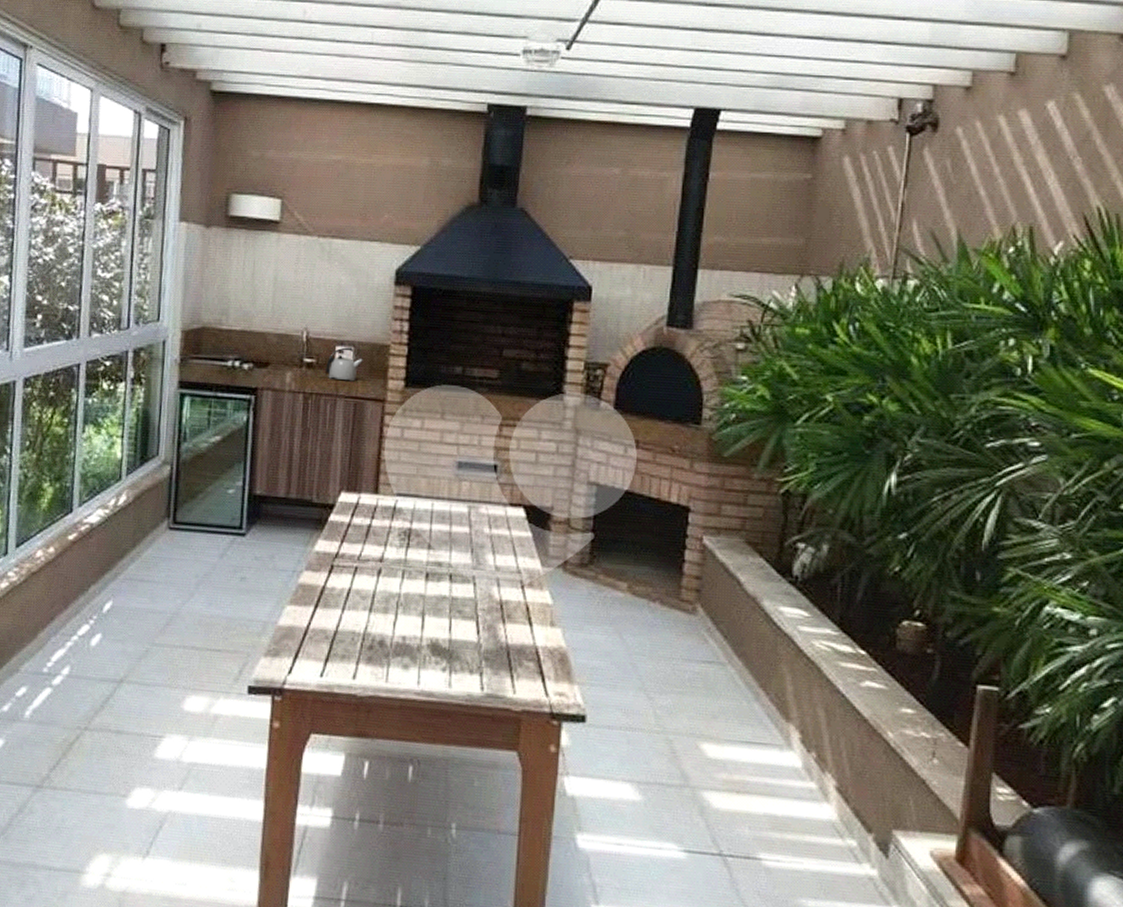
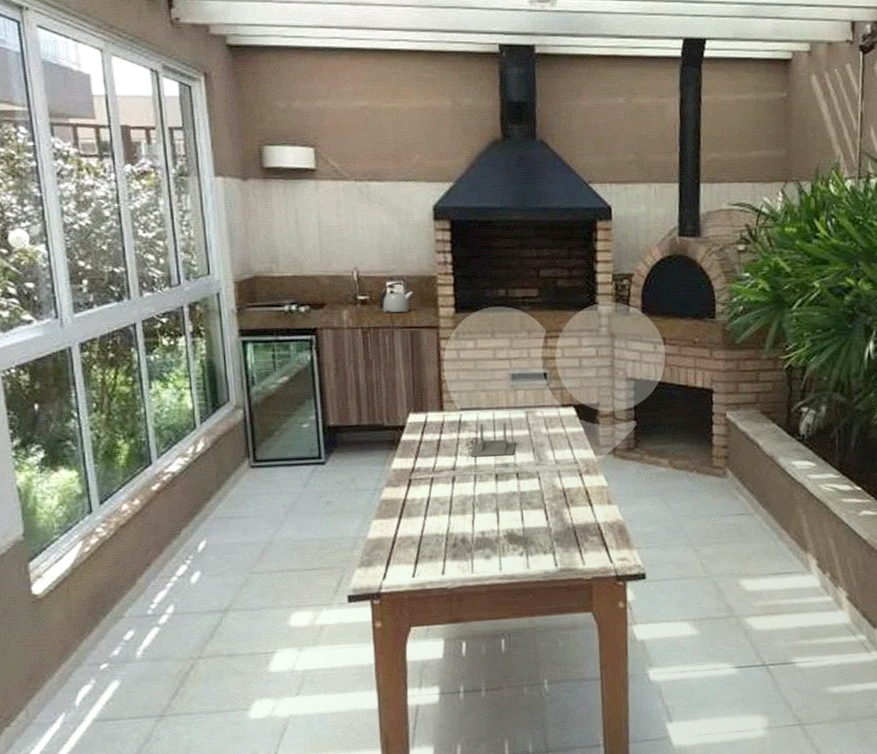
napkin holder: none [401,513,454,554] -> present [470,422,517,457]

